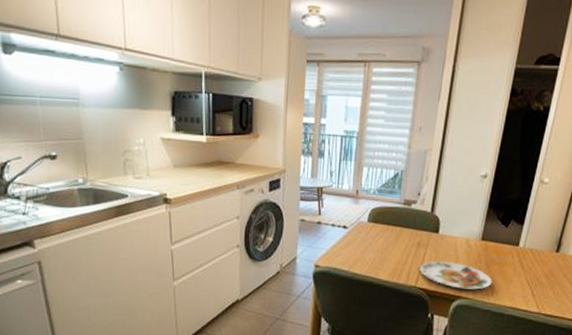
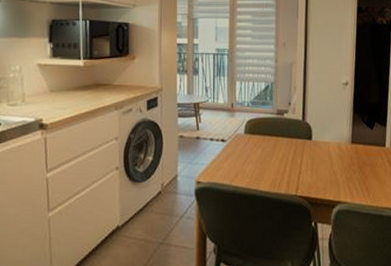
plate: present [420,261,493,290] -> none [298,167,367,193]

